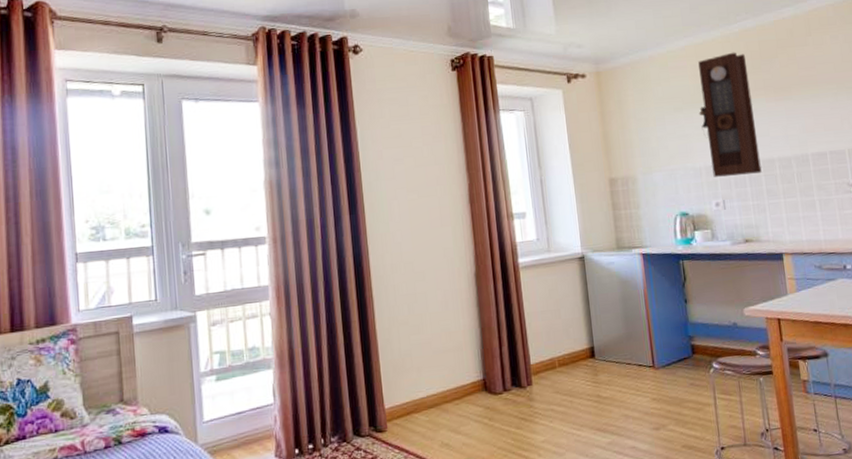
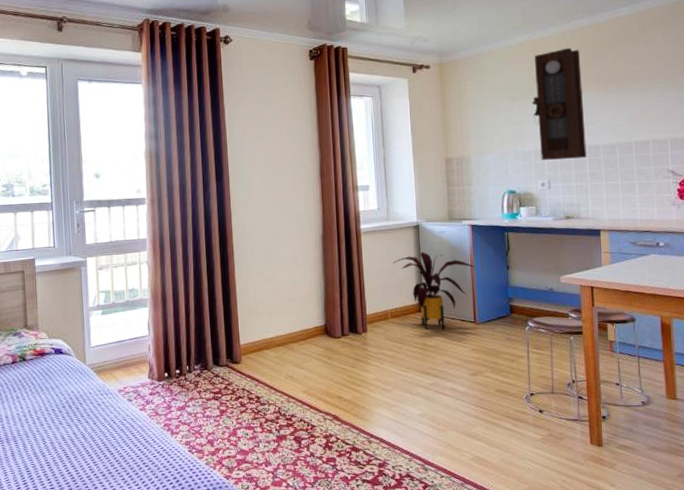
house plant: none [557,287,649,379] -> present [393,252,475,330]

